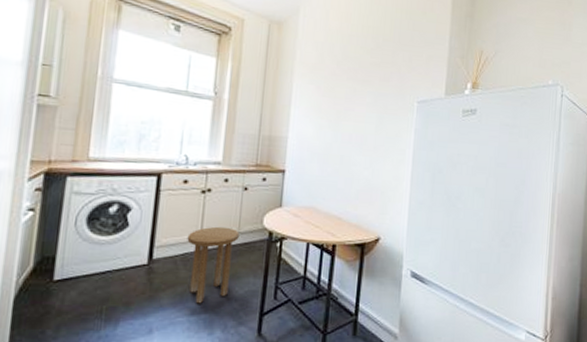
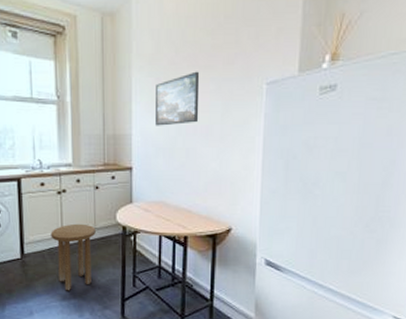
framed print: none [313,84,358,132] -> present [156,71,200,126]

